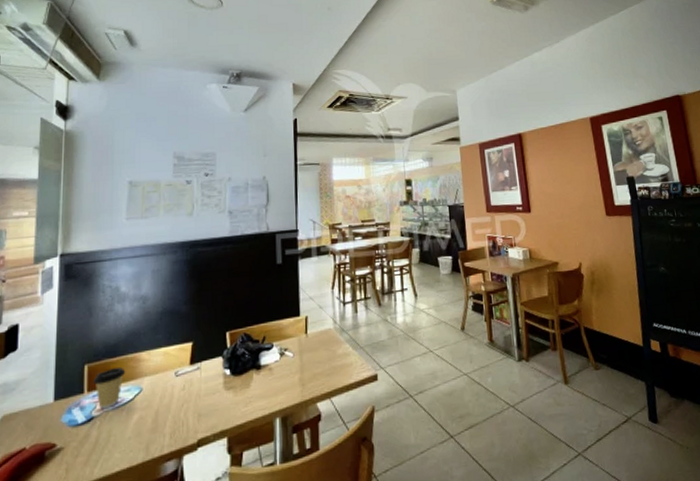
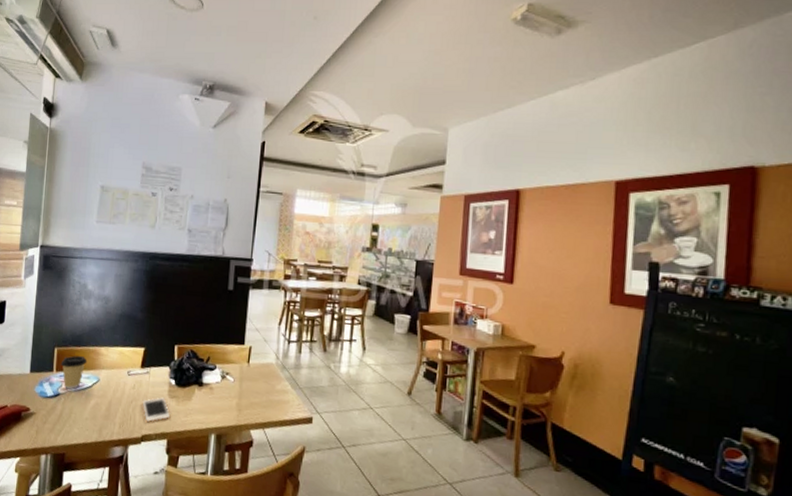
cell phone: none [195,391,228,423] -> present [142,397,170,422]

